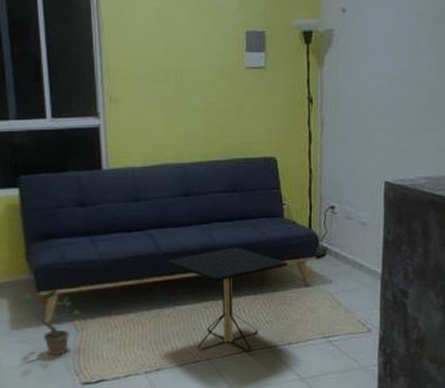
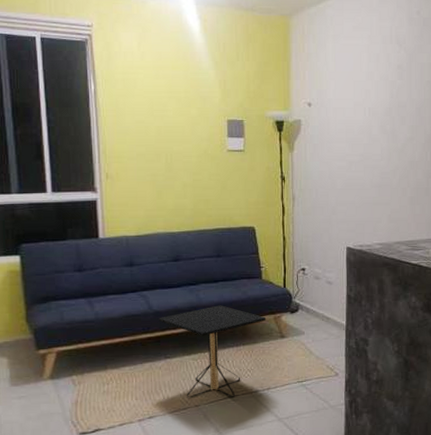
potted plant: present [17,288,81,355] -> none [16,346,78,408]

